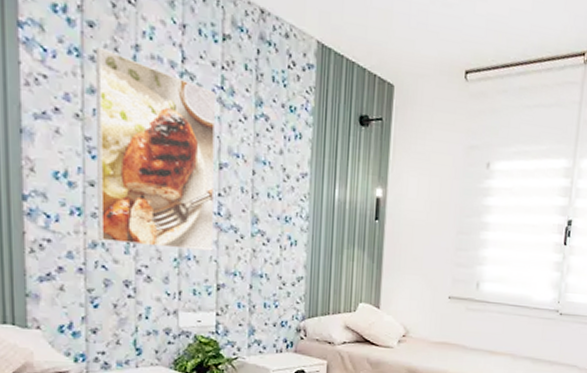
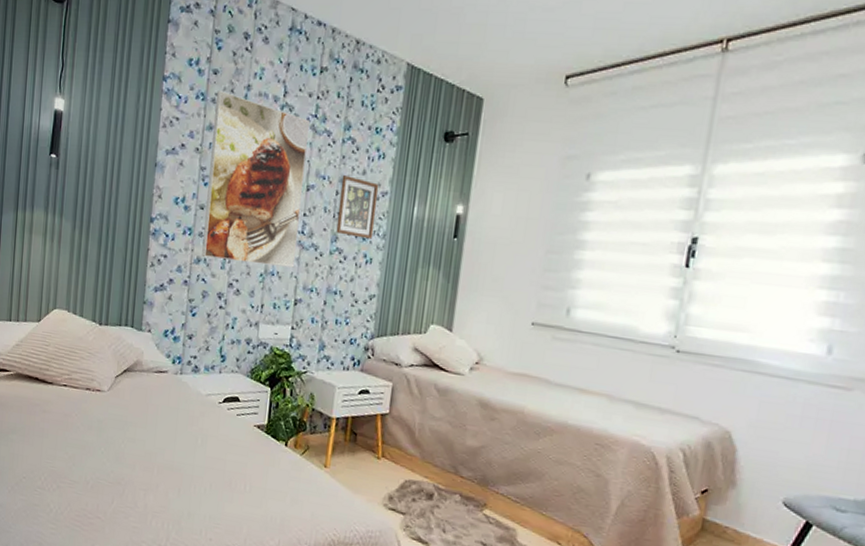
picture frame: none [256,154,298,221] -> present [336,175,379,239]

